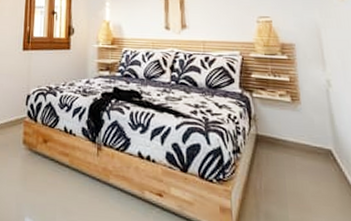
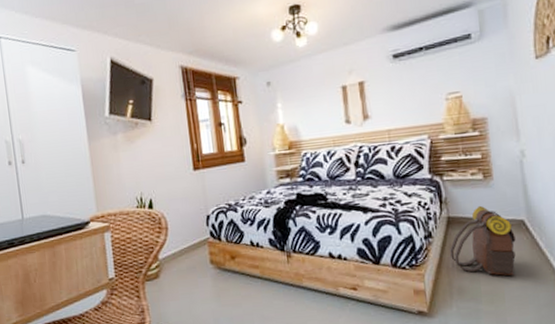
backpack: none [258,127,325,209] -> present [450,205,516,276]

